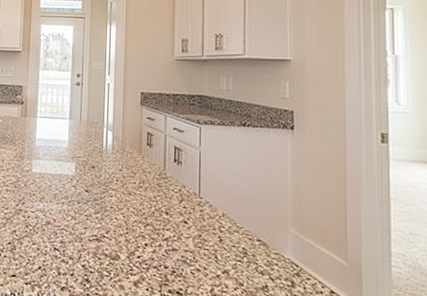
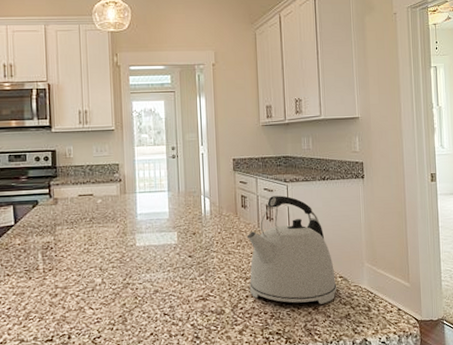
kettle: none [150,137,253,269] -> present [247,195,337,304]

